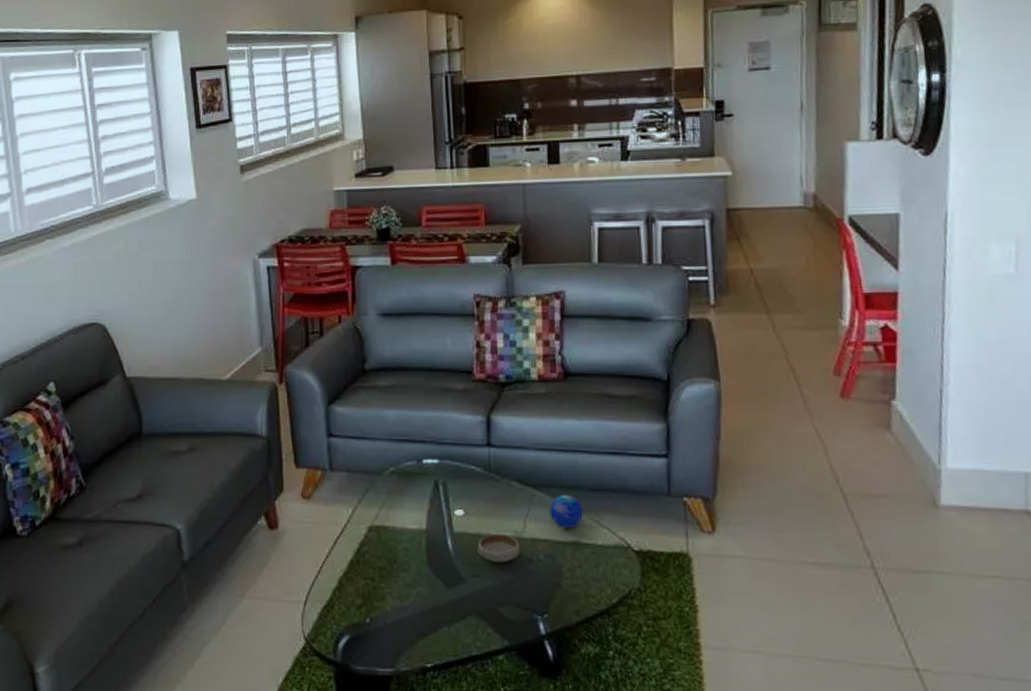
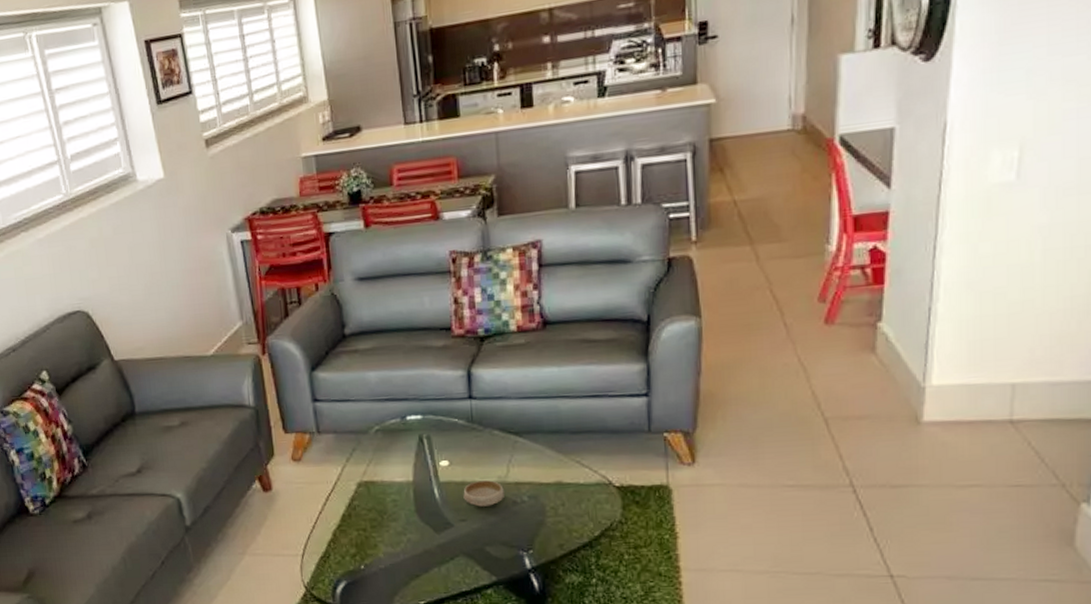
decorative orb: present [549,494,583,528] -> none [532,438,565,471]

